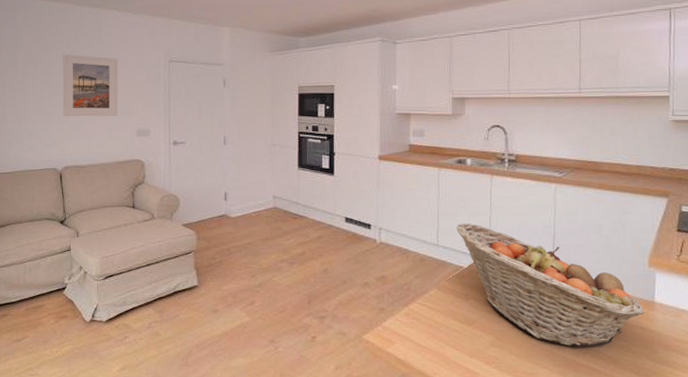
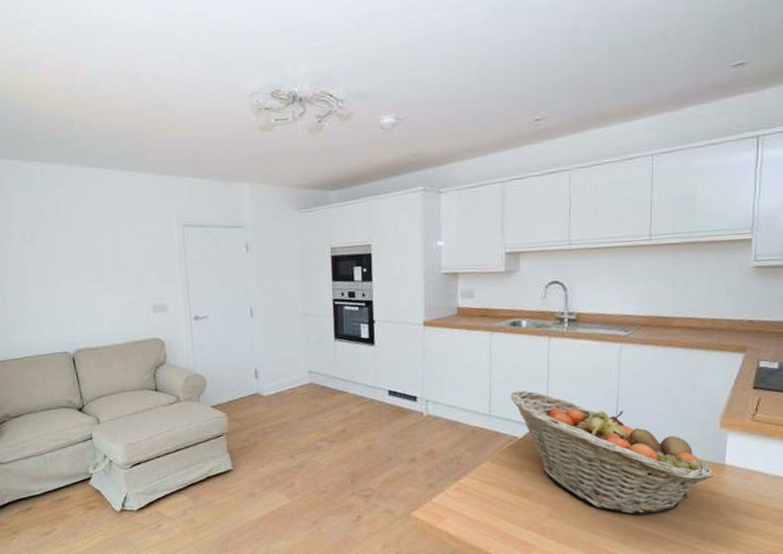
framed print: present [62,54,118,117] -> none [62,223,130,294]

